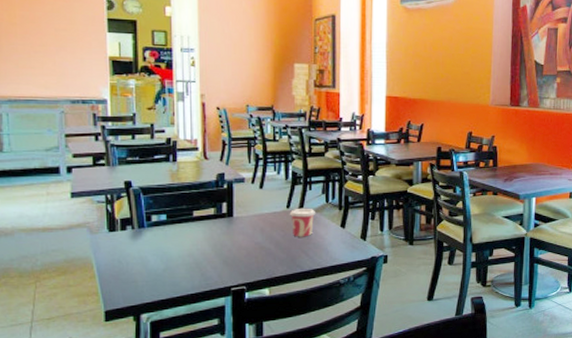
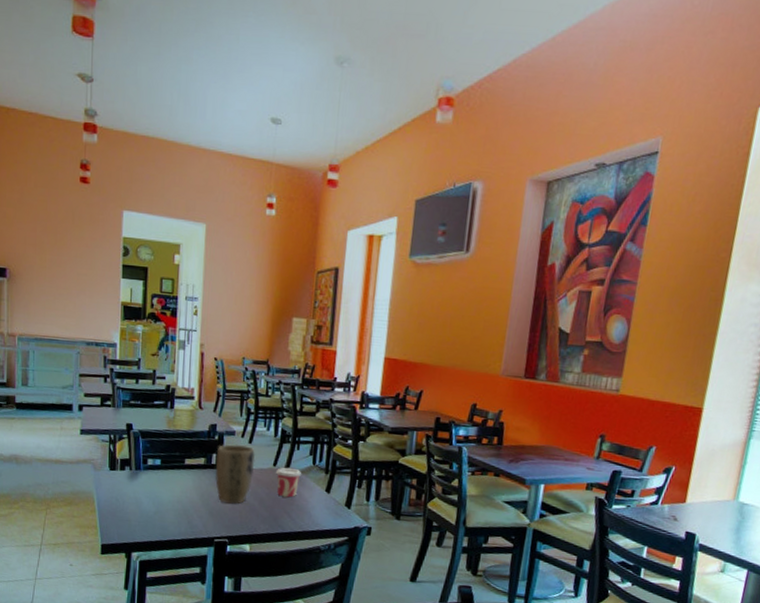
plant pot: none [226,190,268,251] -> present [214,444,256,504]

